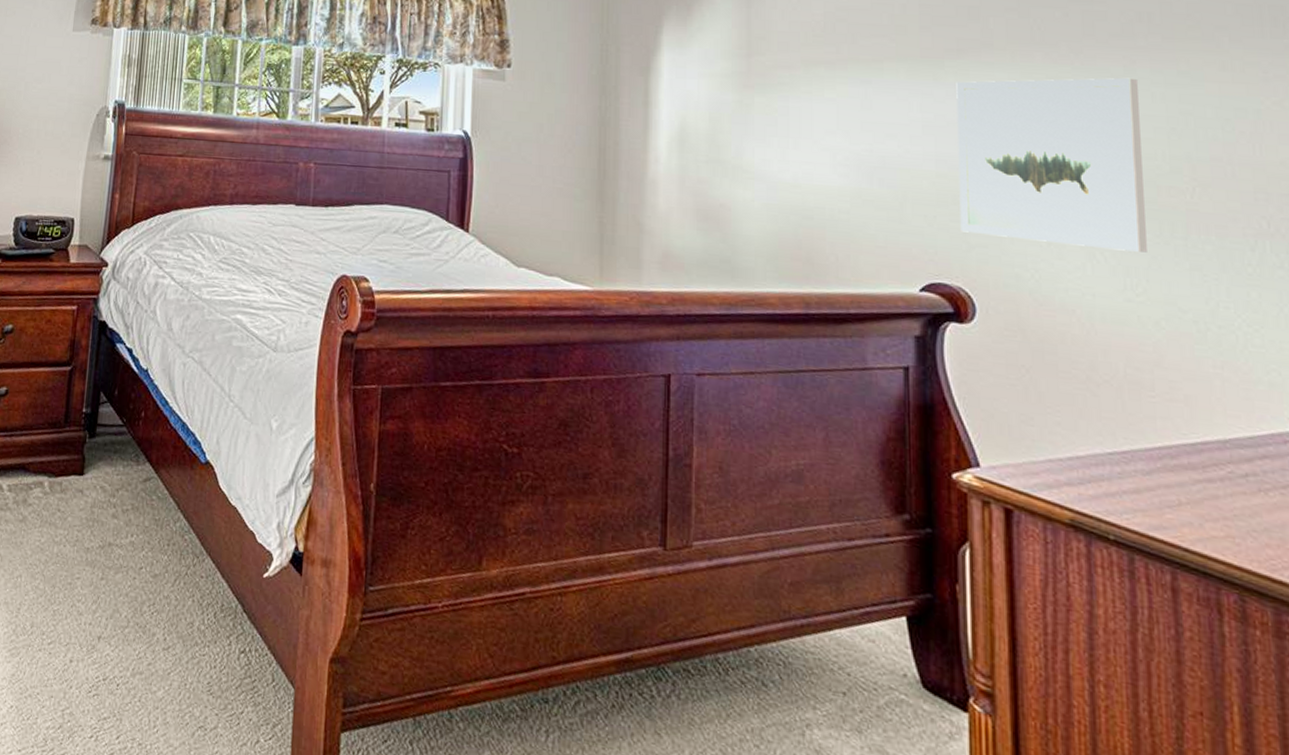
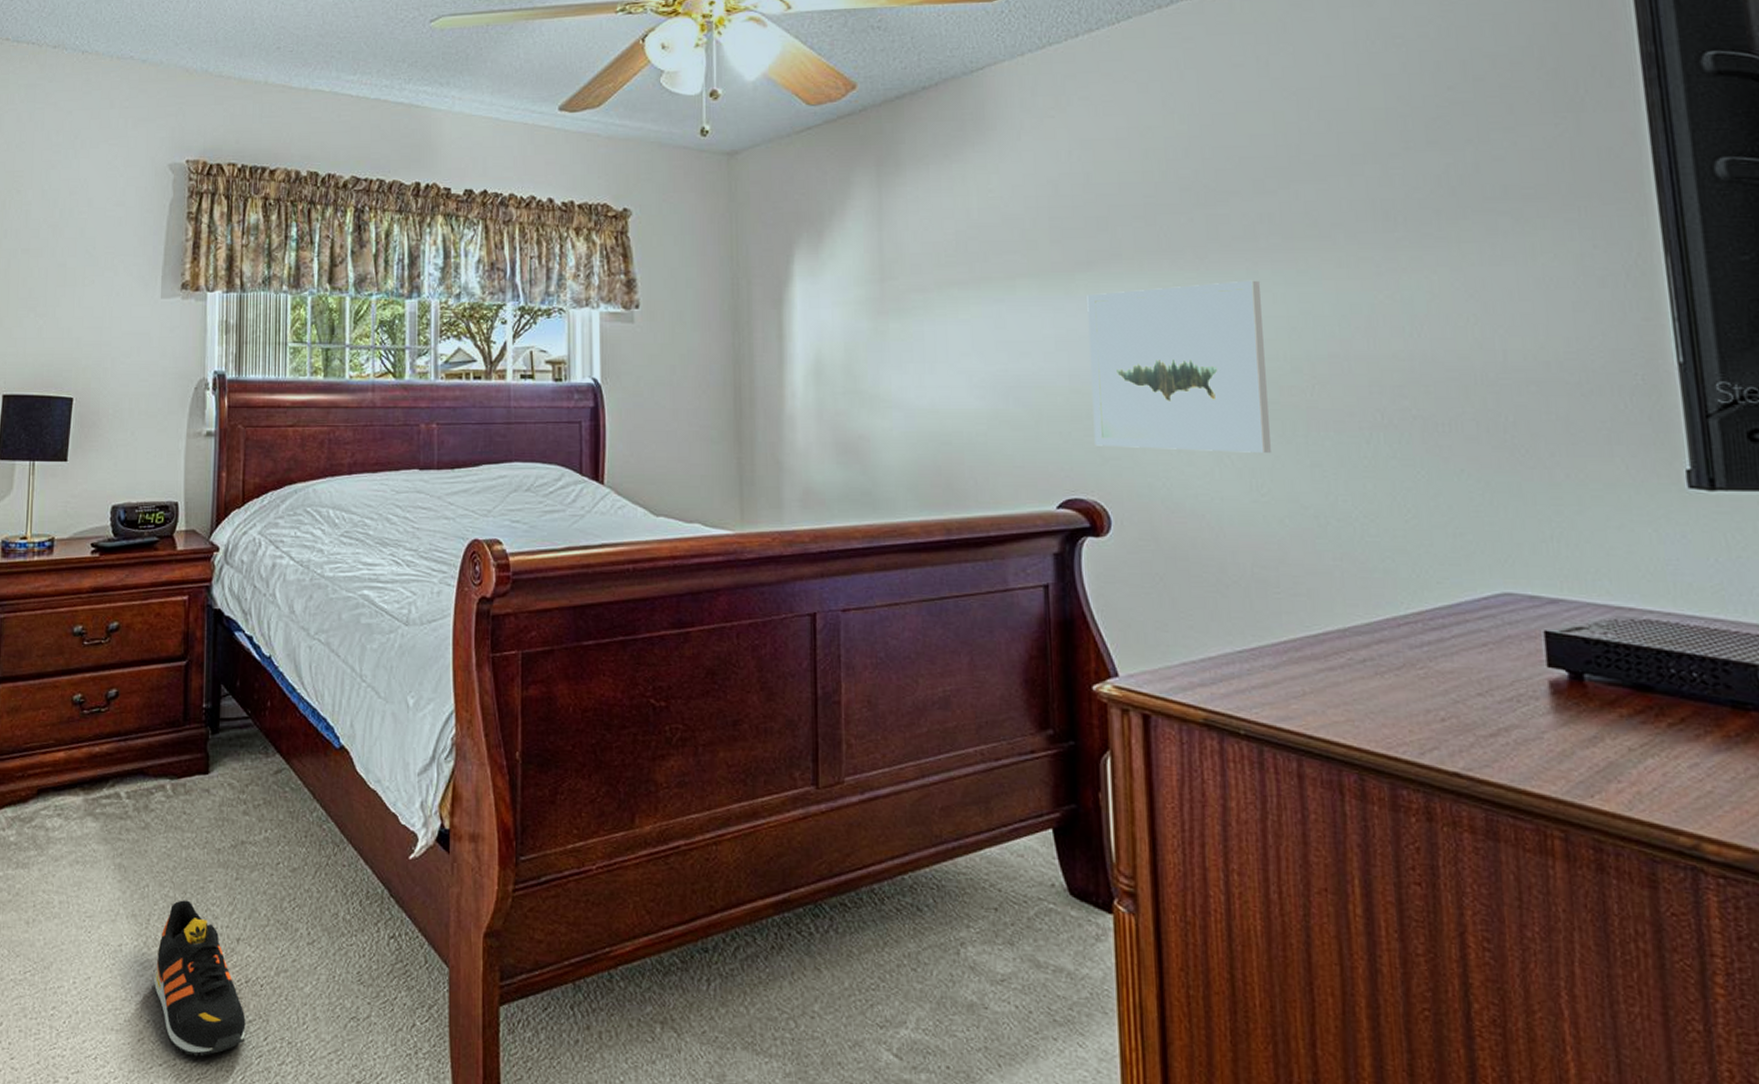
shoe: none [19,593,101,747] -> present [154,900,246,1057]

